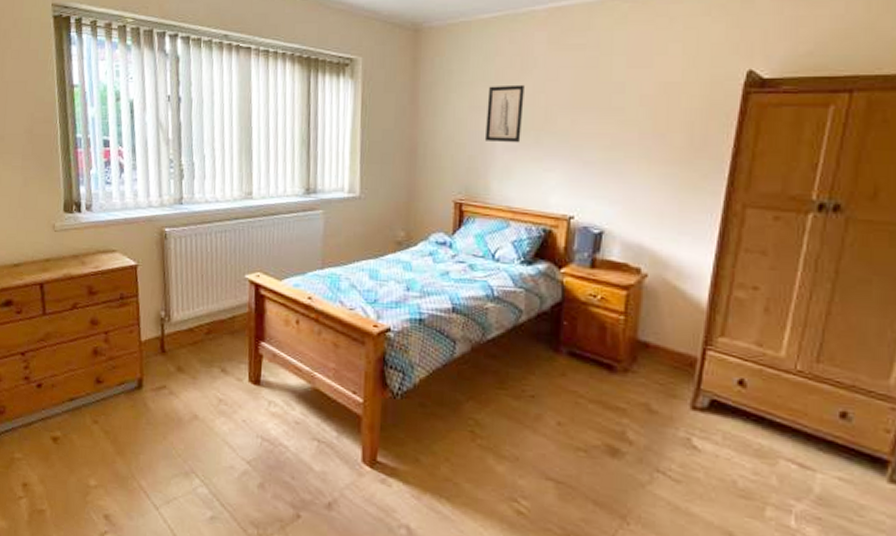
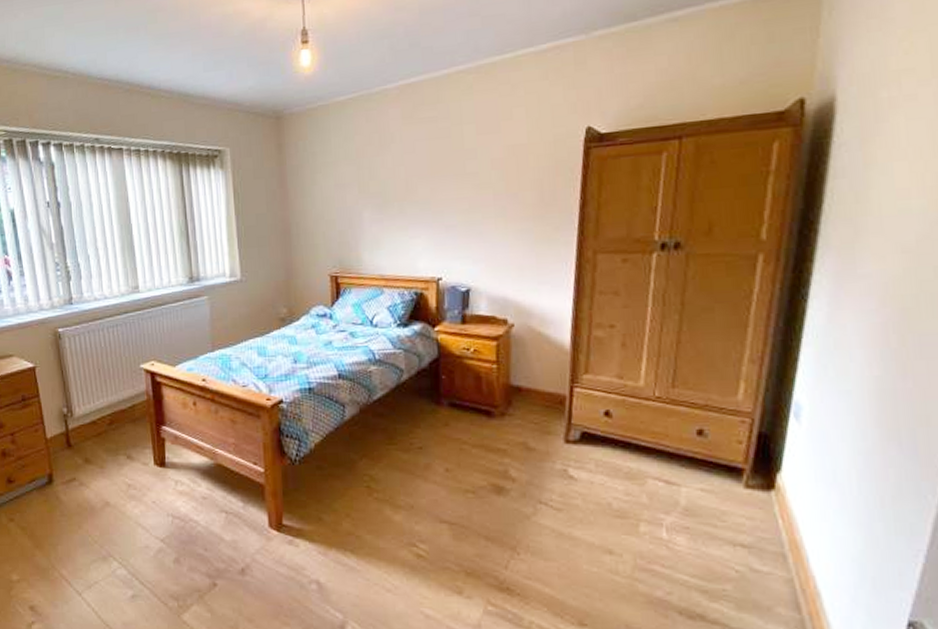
wall art: present [484,84,525,143] -> none [351,159,386,216]

